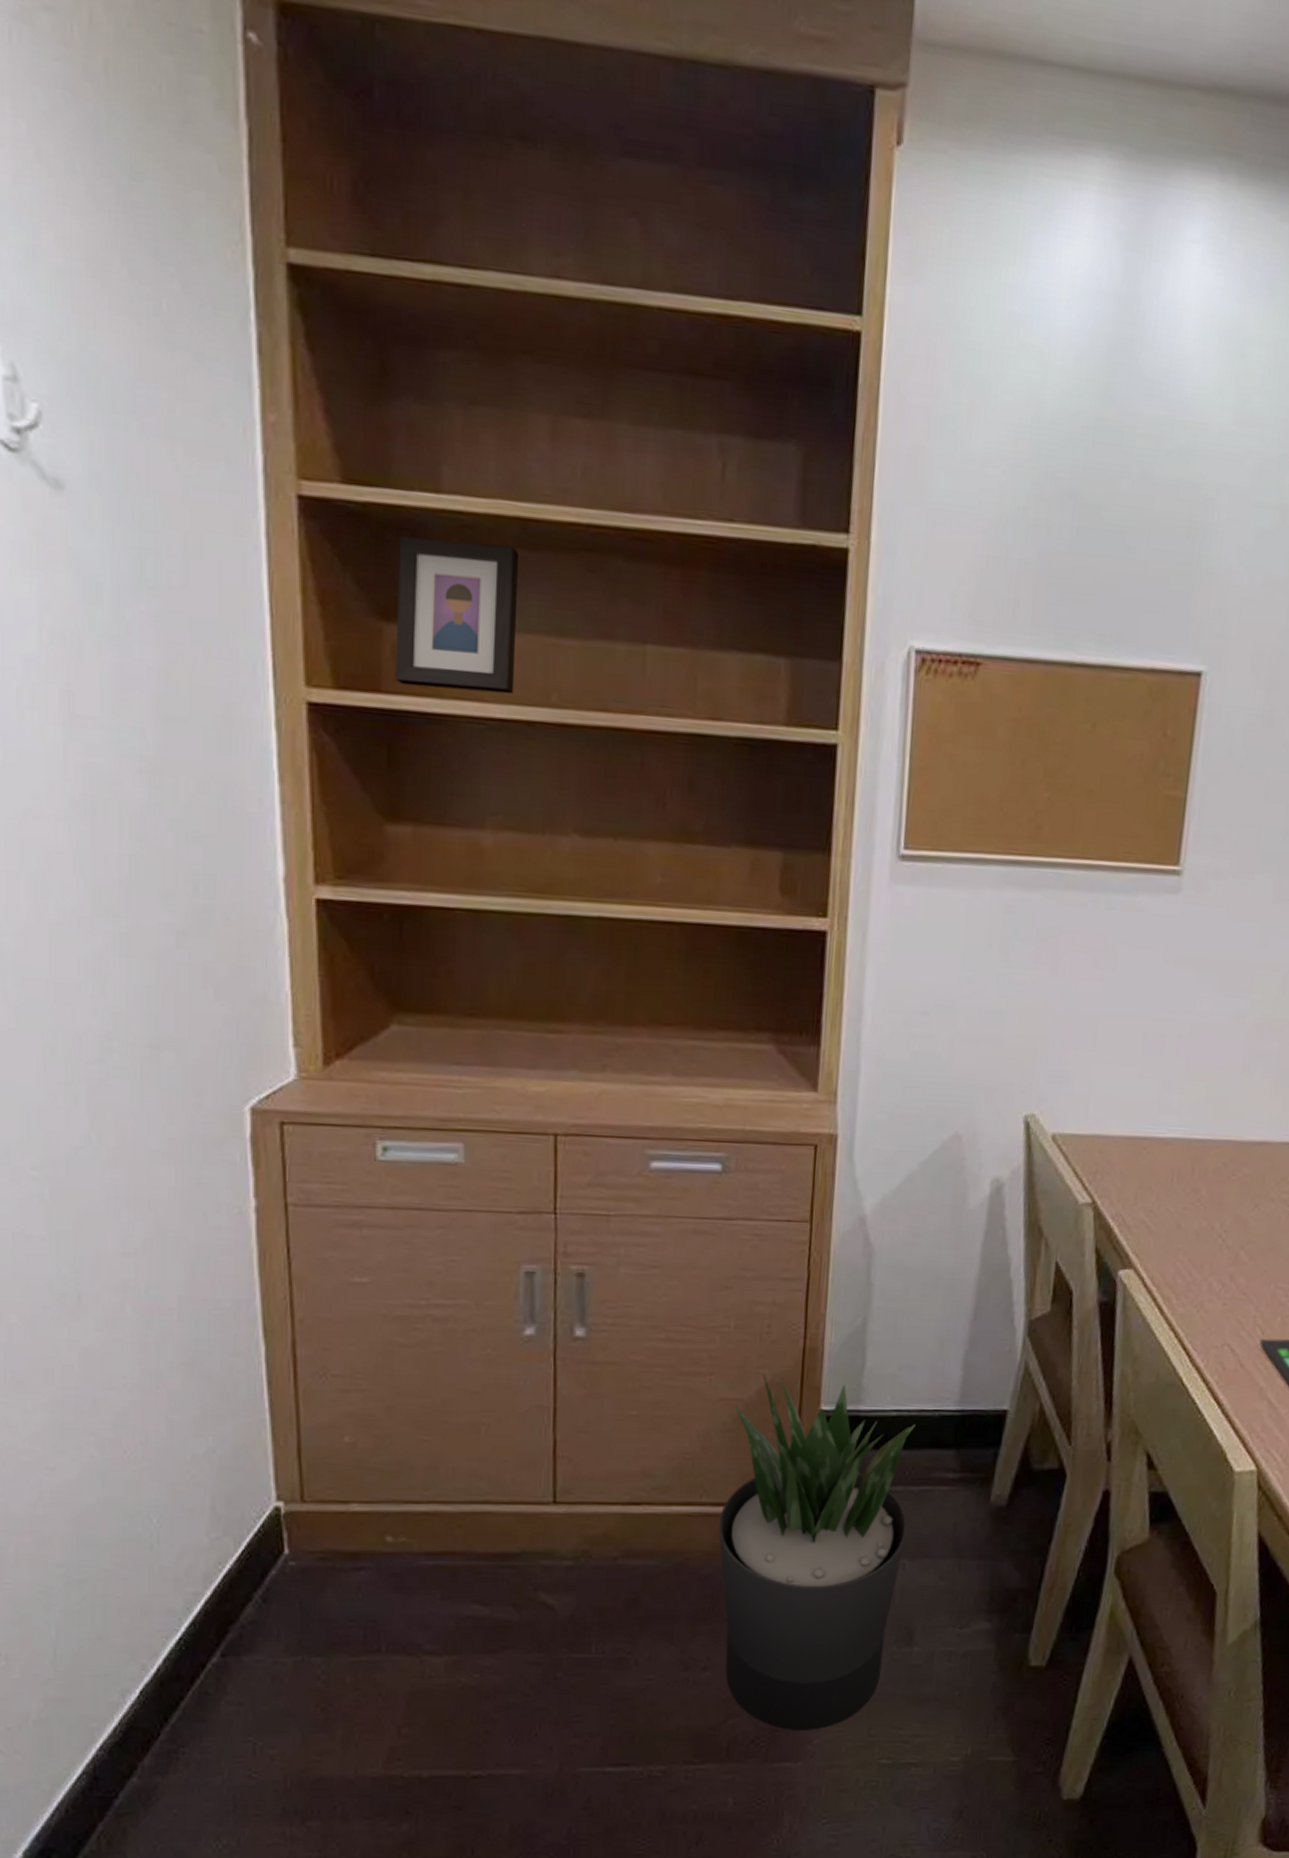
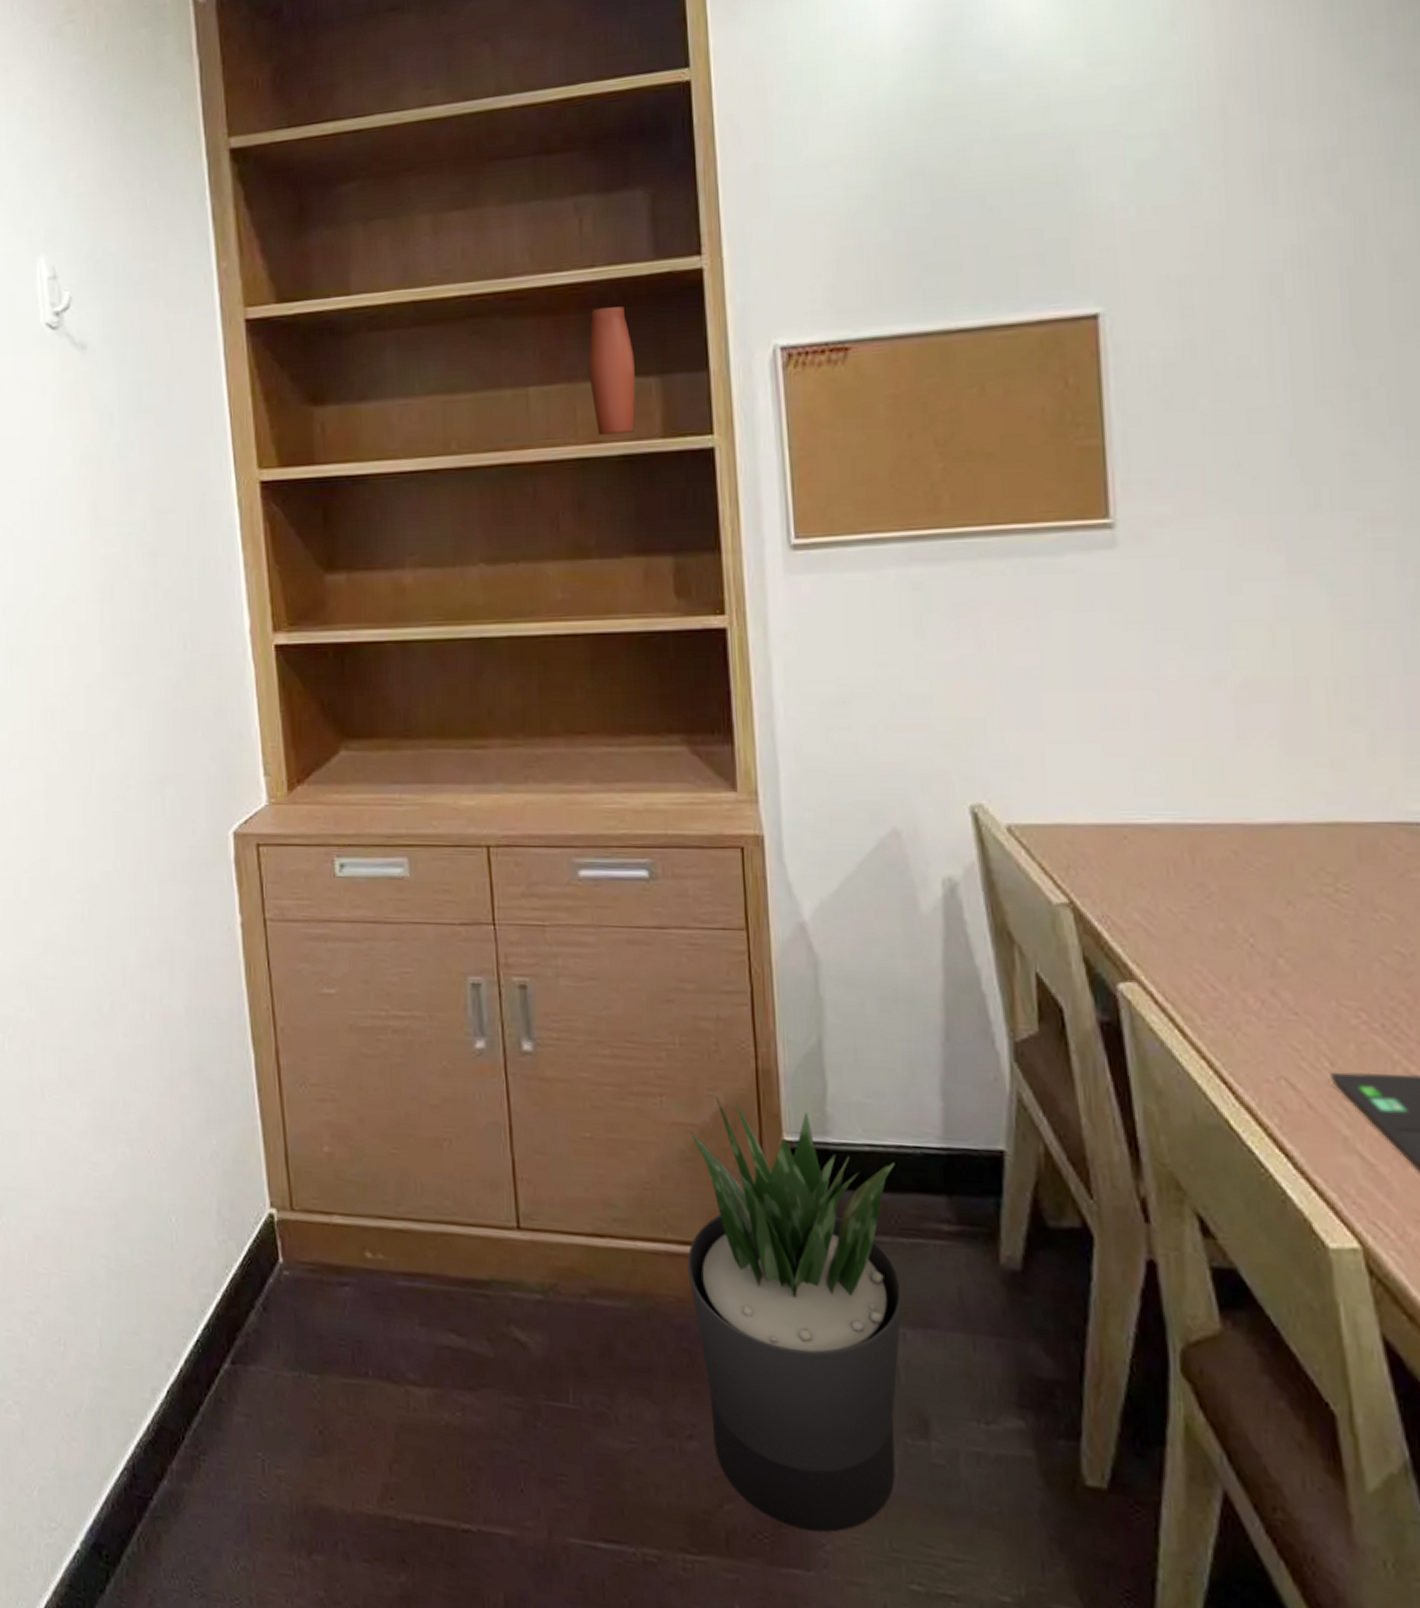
picture frame: present [396,535,520,694] -> none [321,326,421,455]
vase: none [715,570,766,715] -> present [588,306,636,435]

